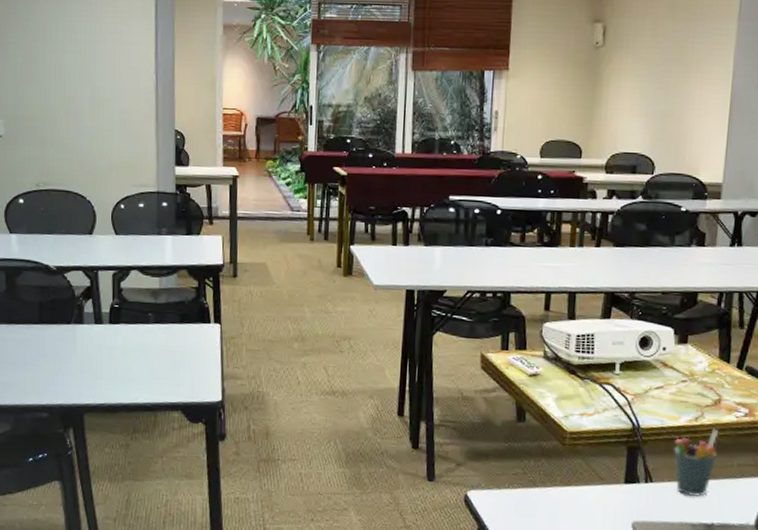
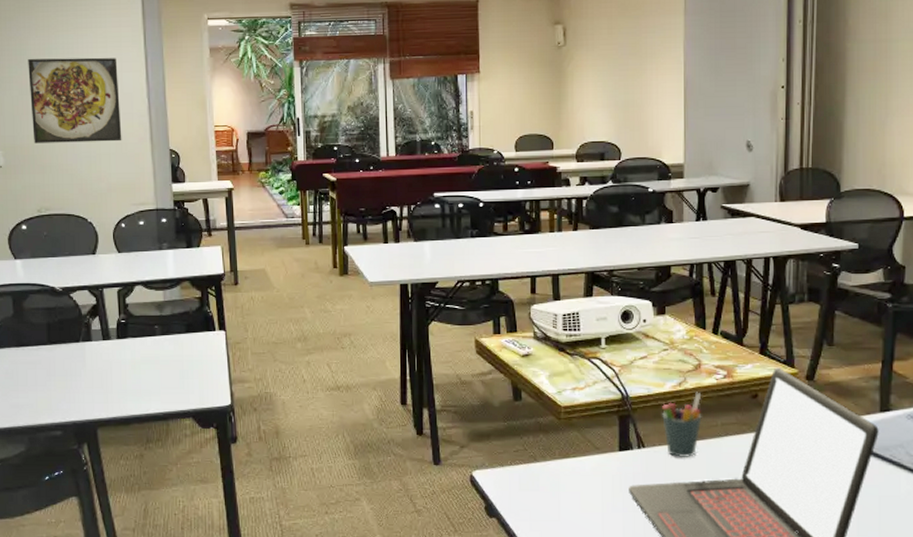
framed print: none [34,24,127,118] -> present [28,57,122,143]

